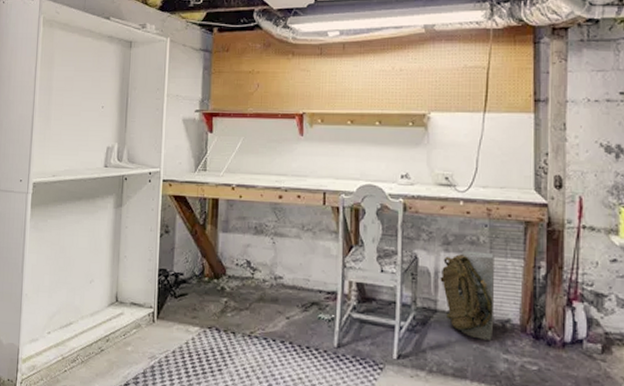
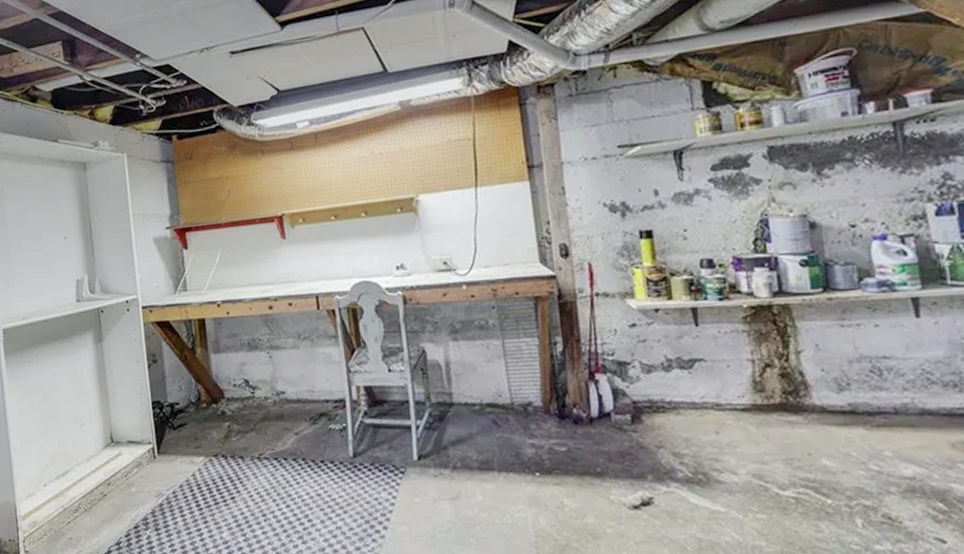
backpack: present [440,250,495,340] -> none [452,335,515,428]

